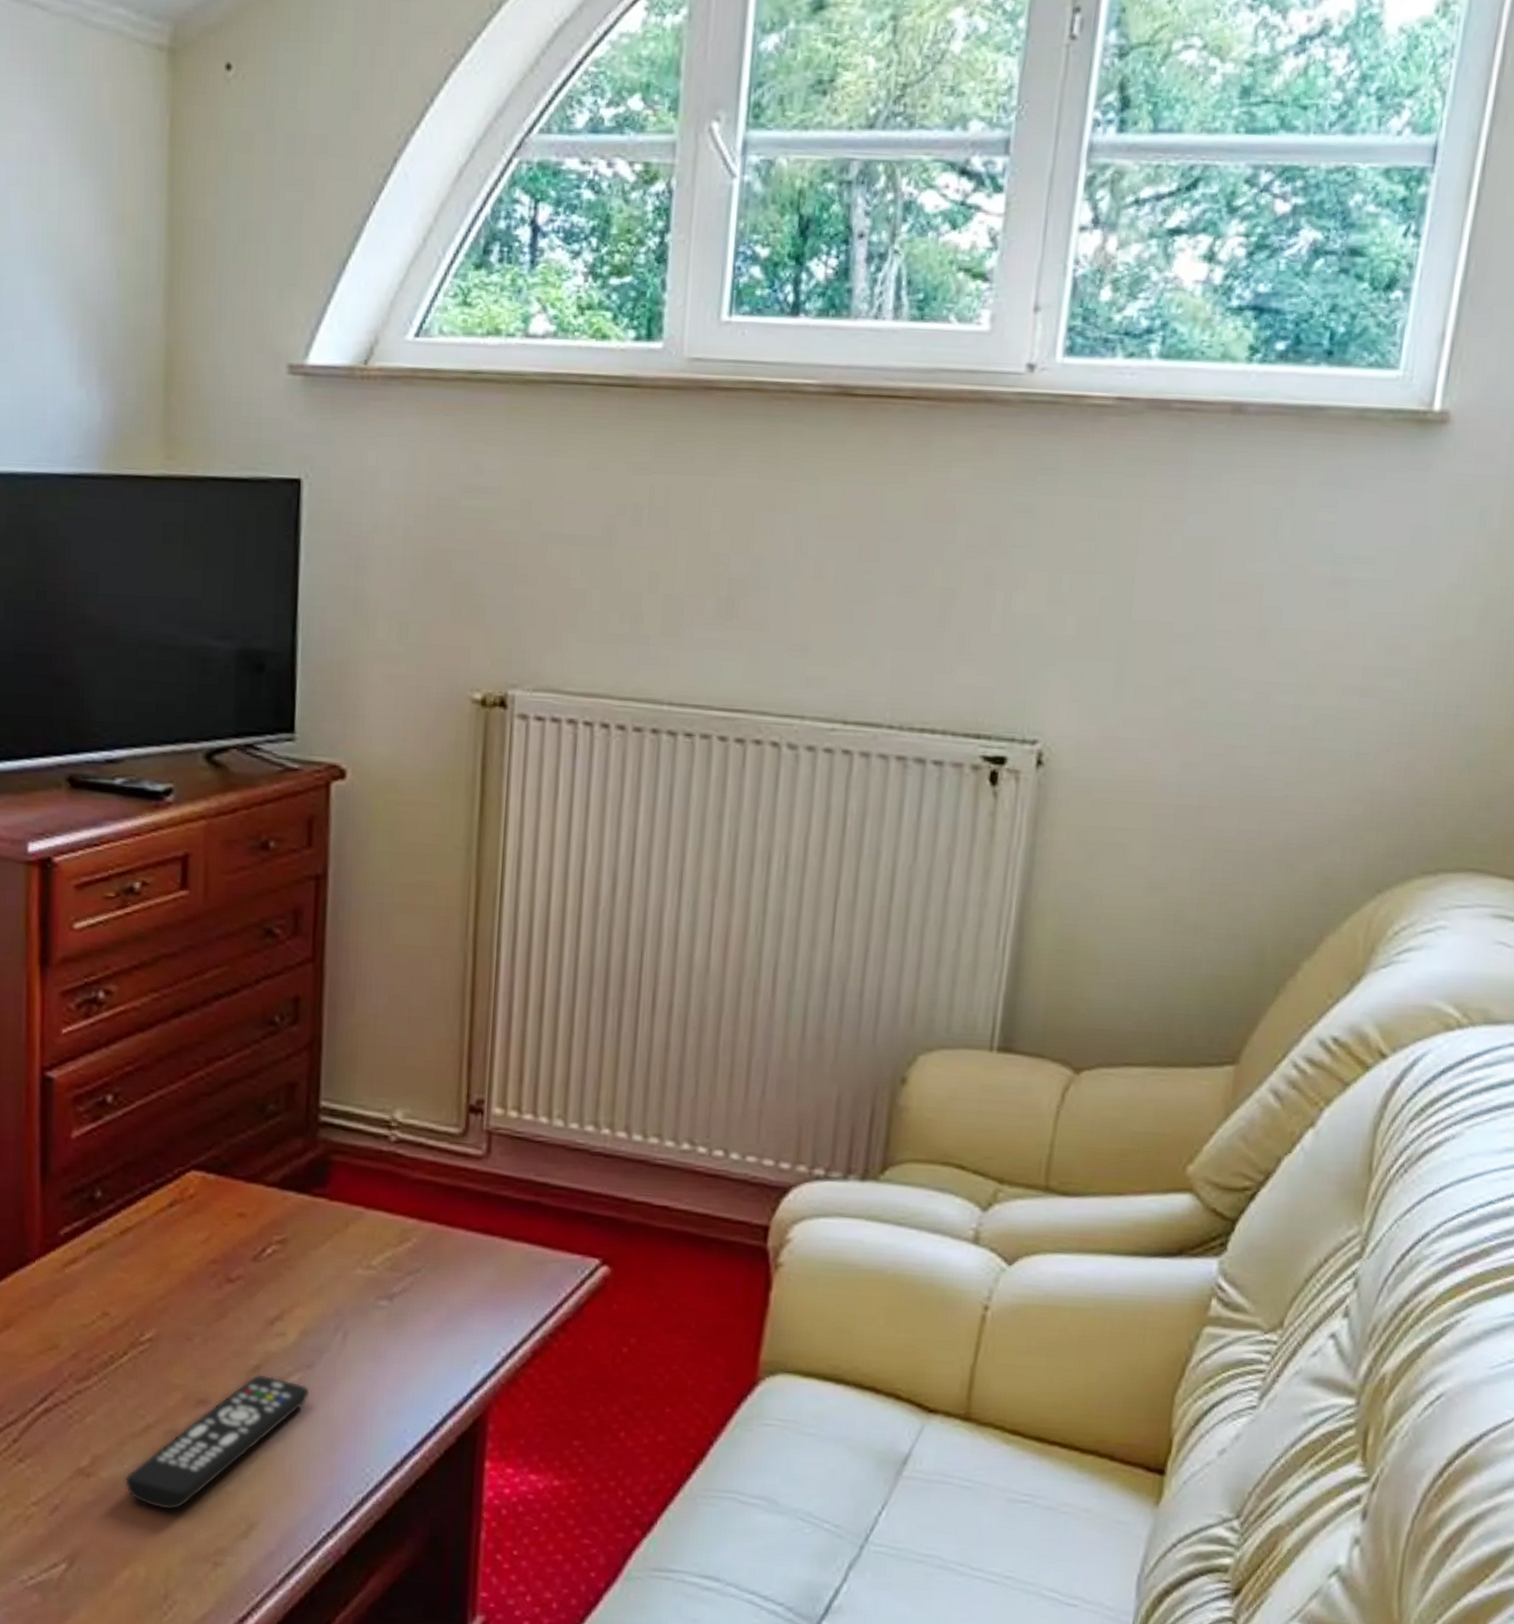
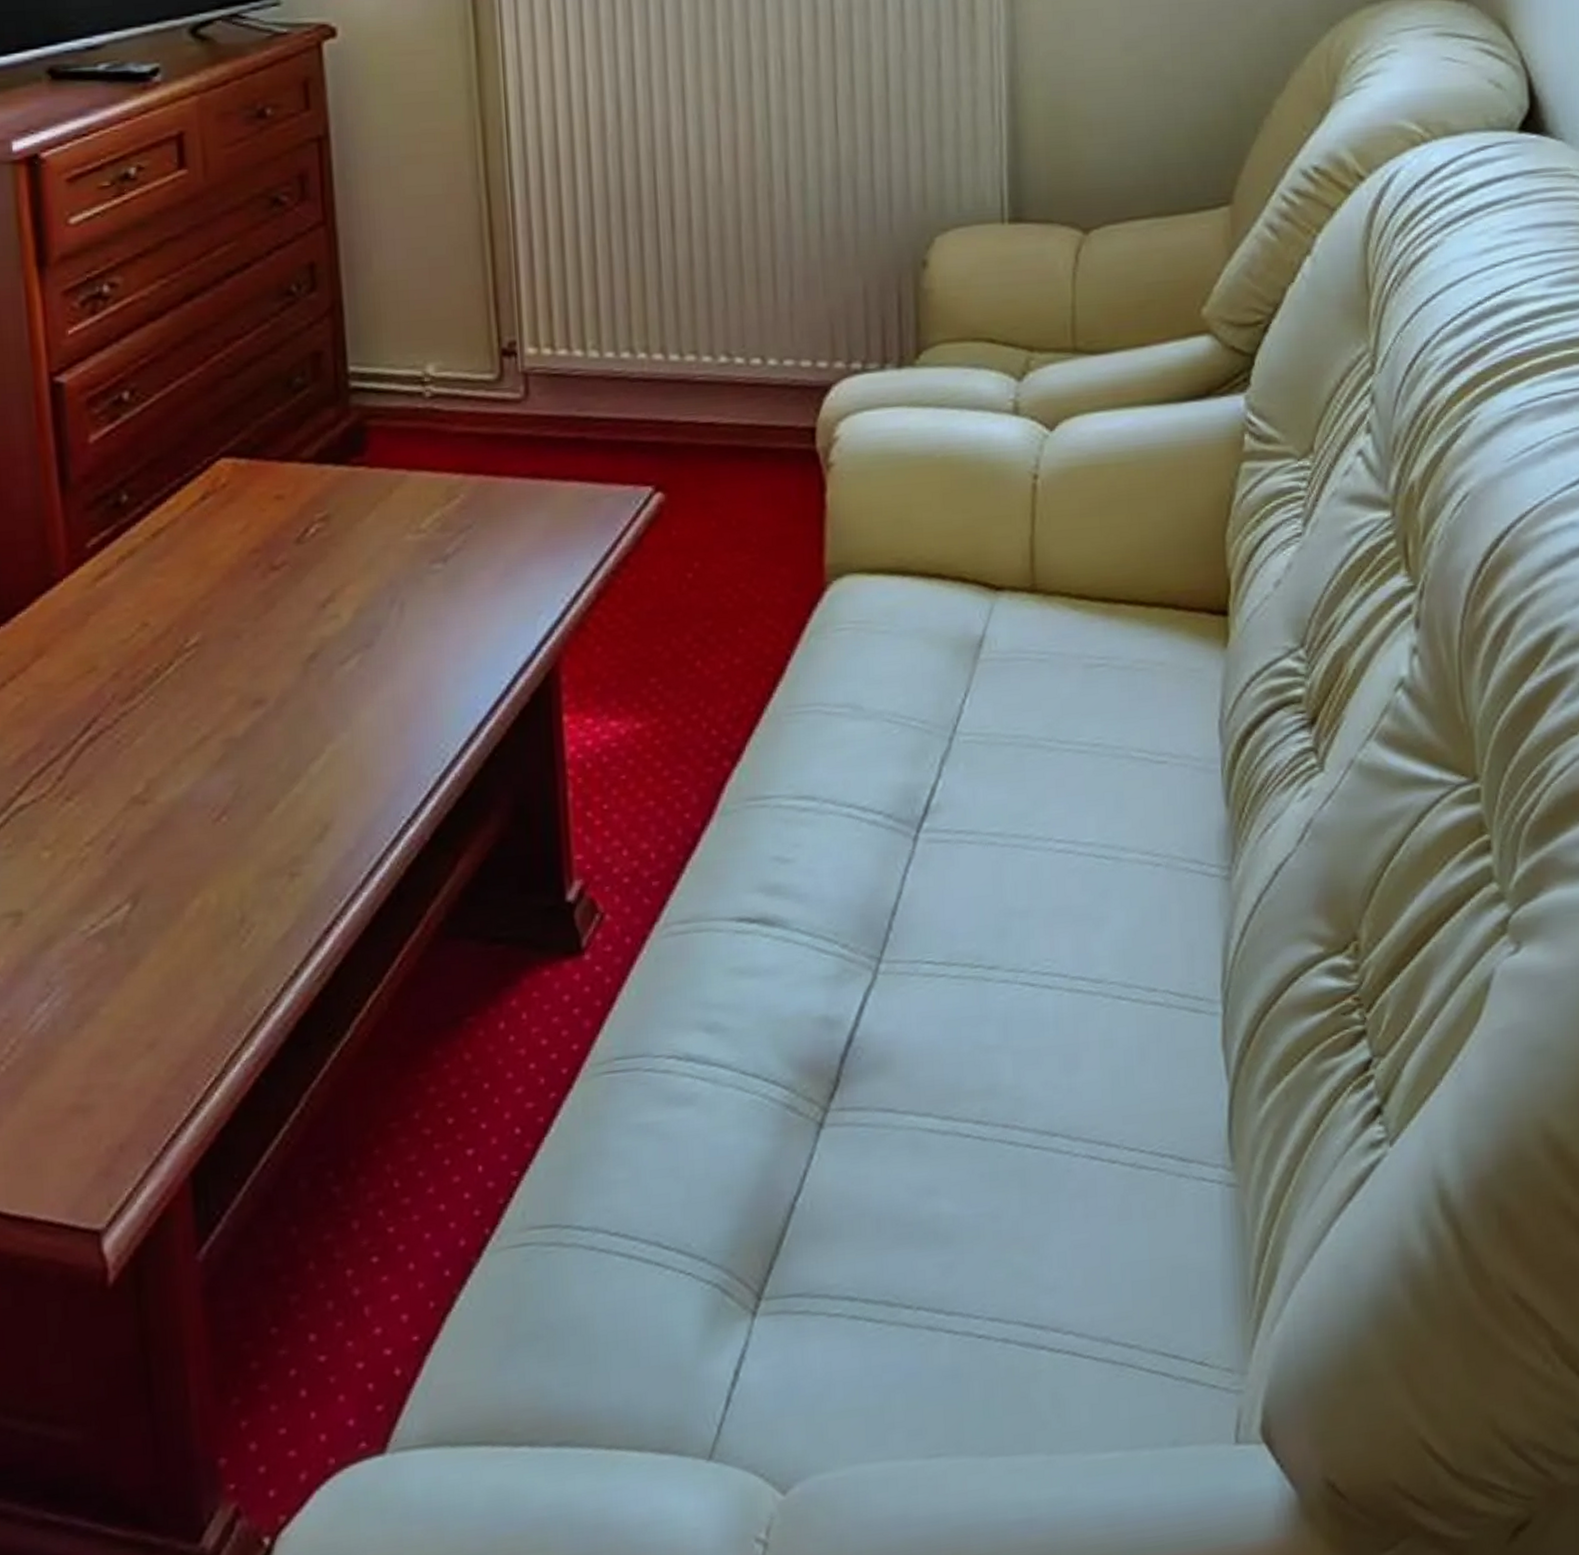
remote control: present [124,1374,310,1511] -> none [183,661,372,826]

